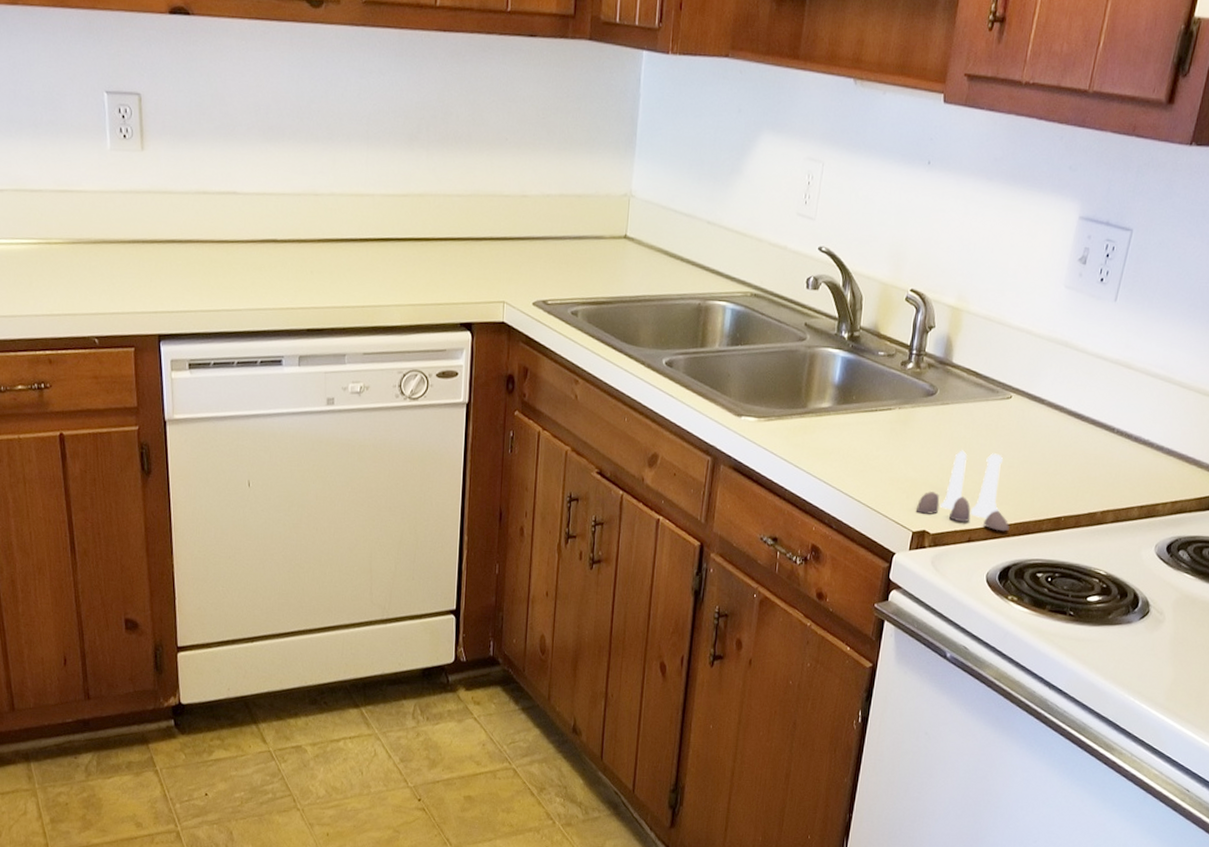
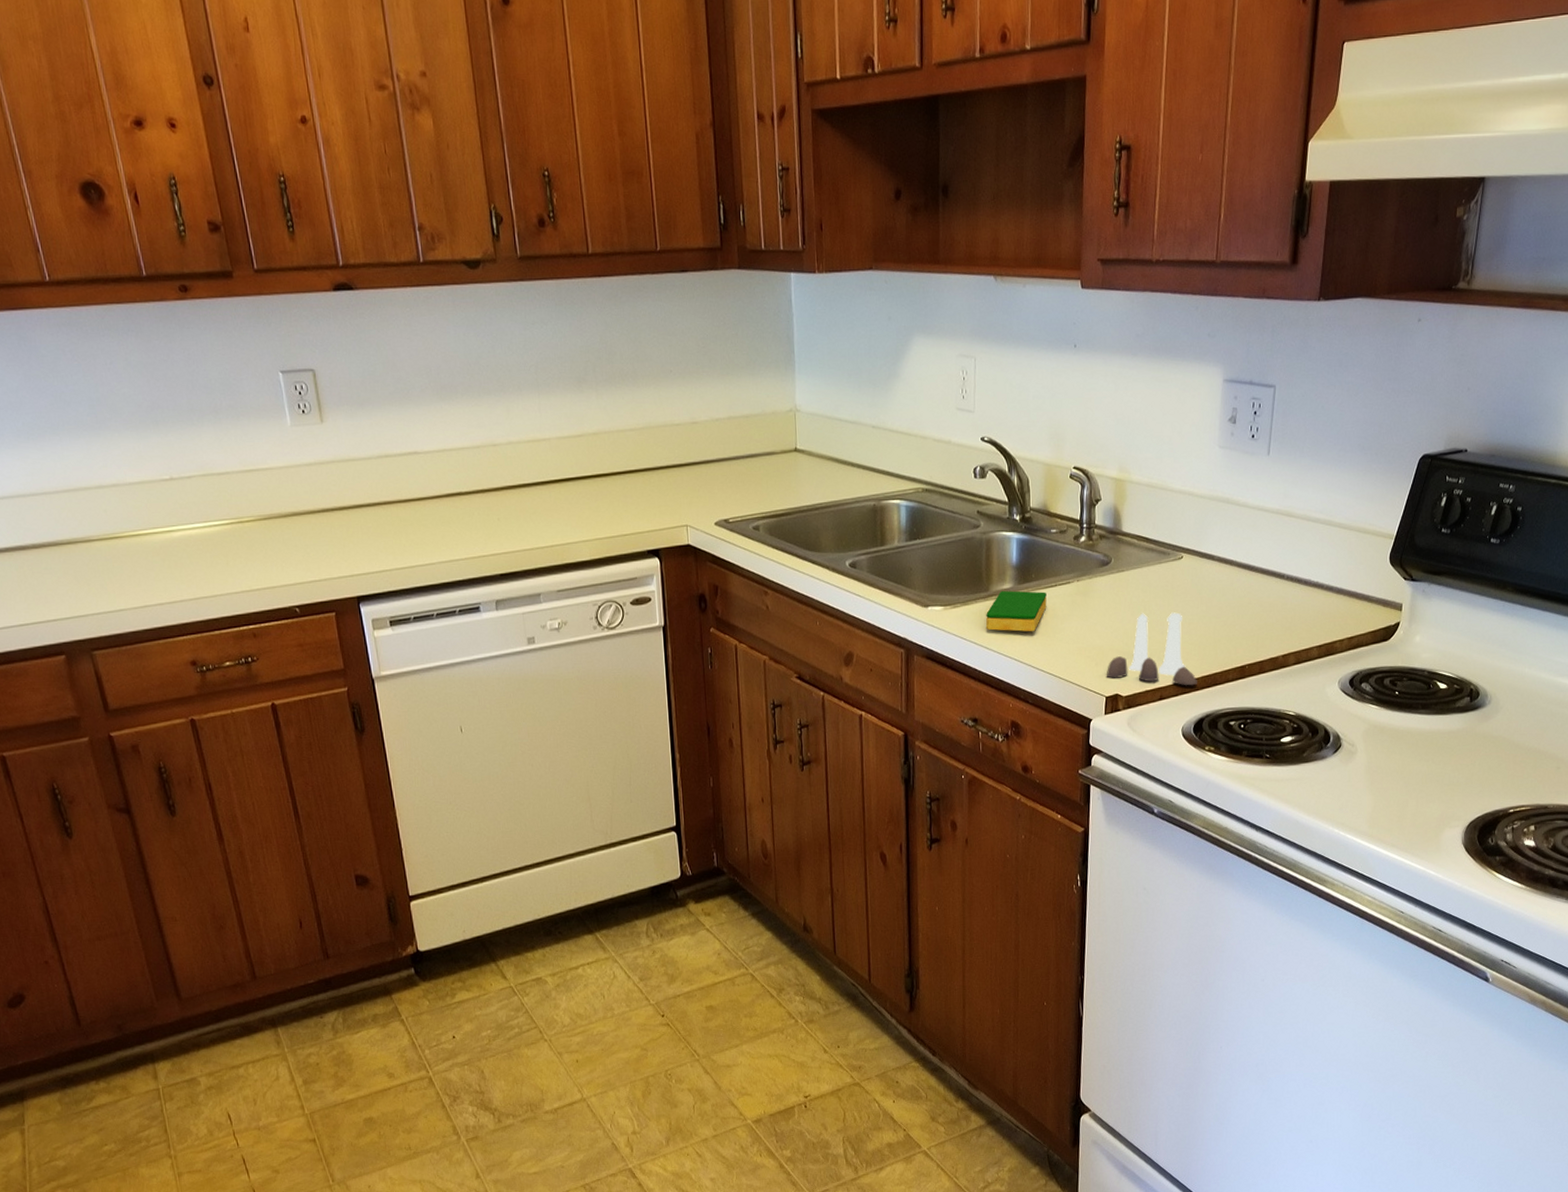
dish sponge: none [798,410,865,456] -> present [985,591,1047,632]

